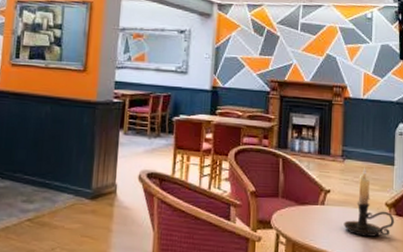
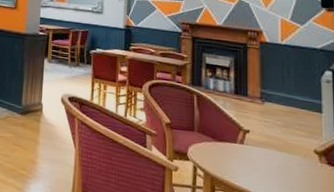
candle holder: present [343,167,395,237] -> none [266,111,327,185]

